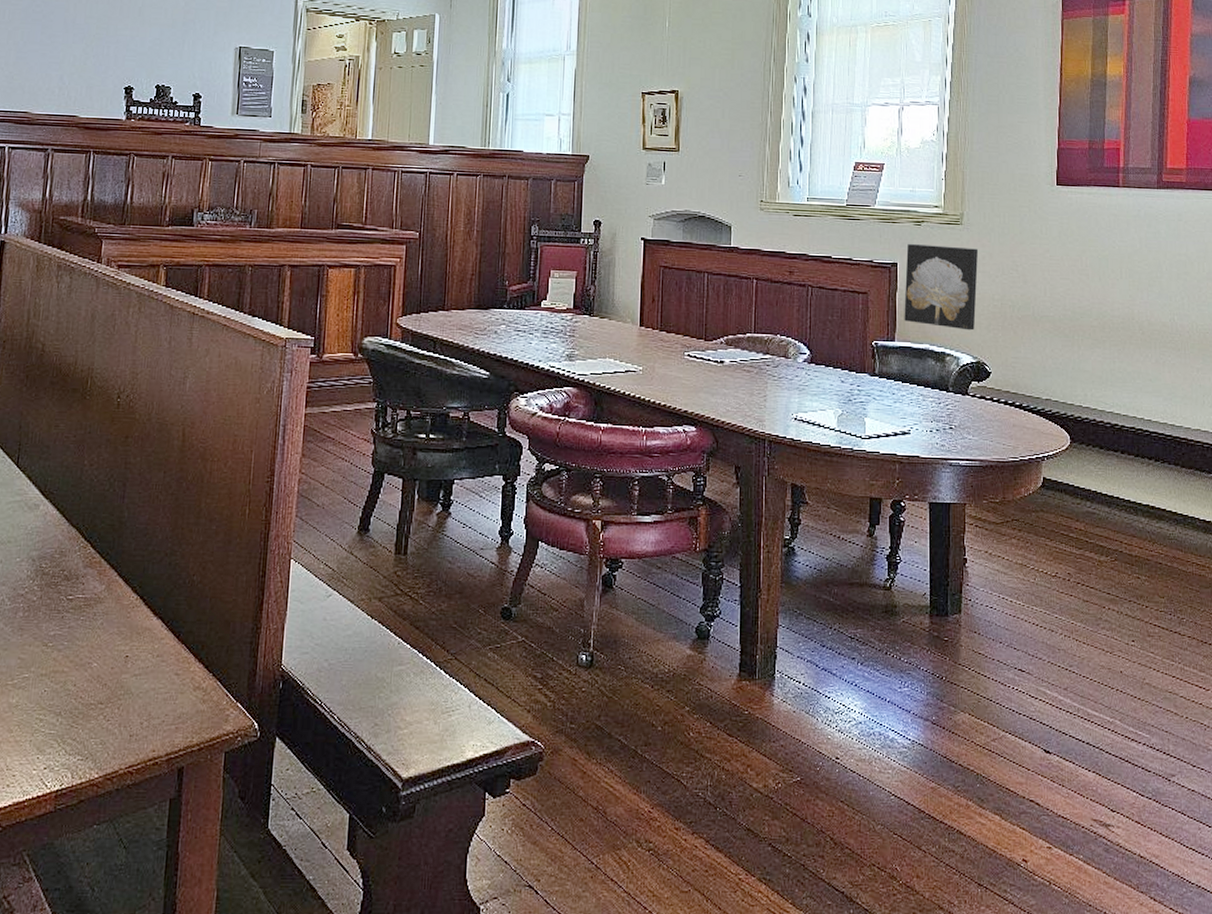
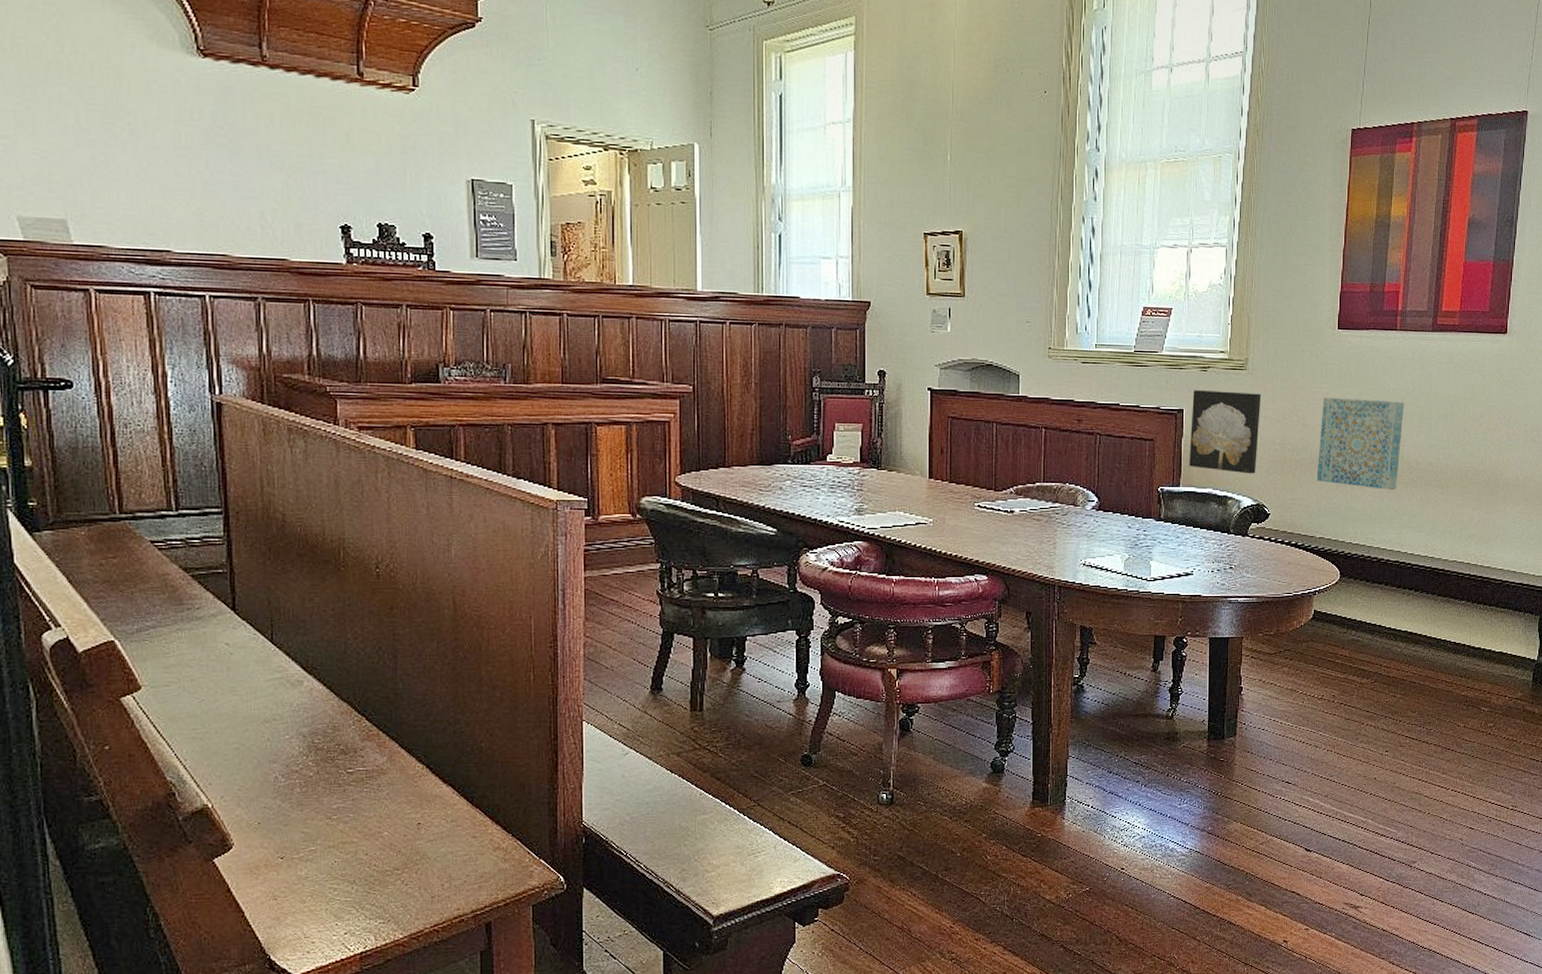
wall art: none [1040,253,1132,351] -> present [1316,397,1404,490]

